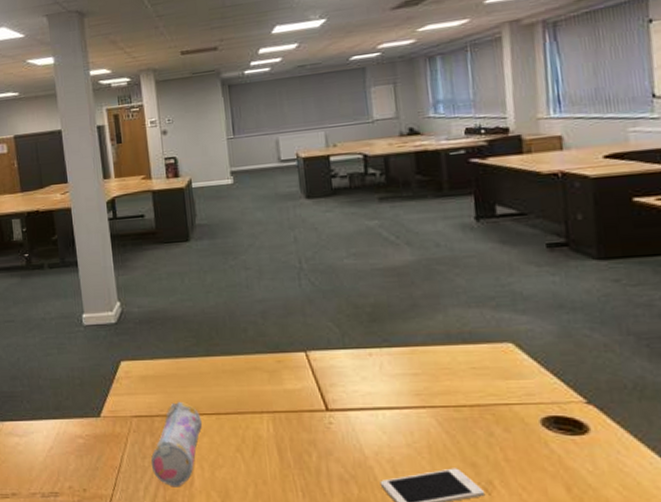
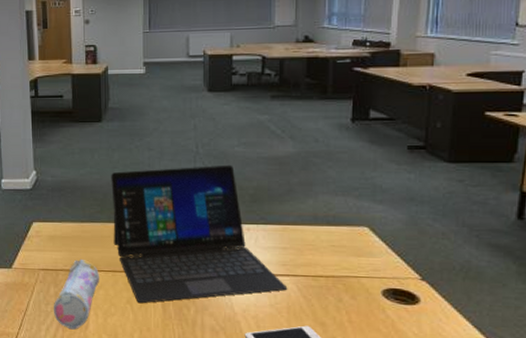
laptop: none [205,280,426,451] -> present [111,165,288,304]

